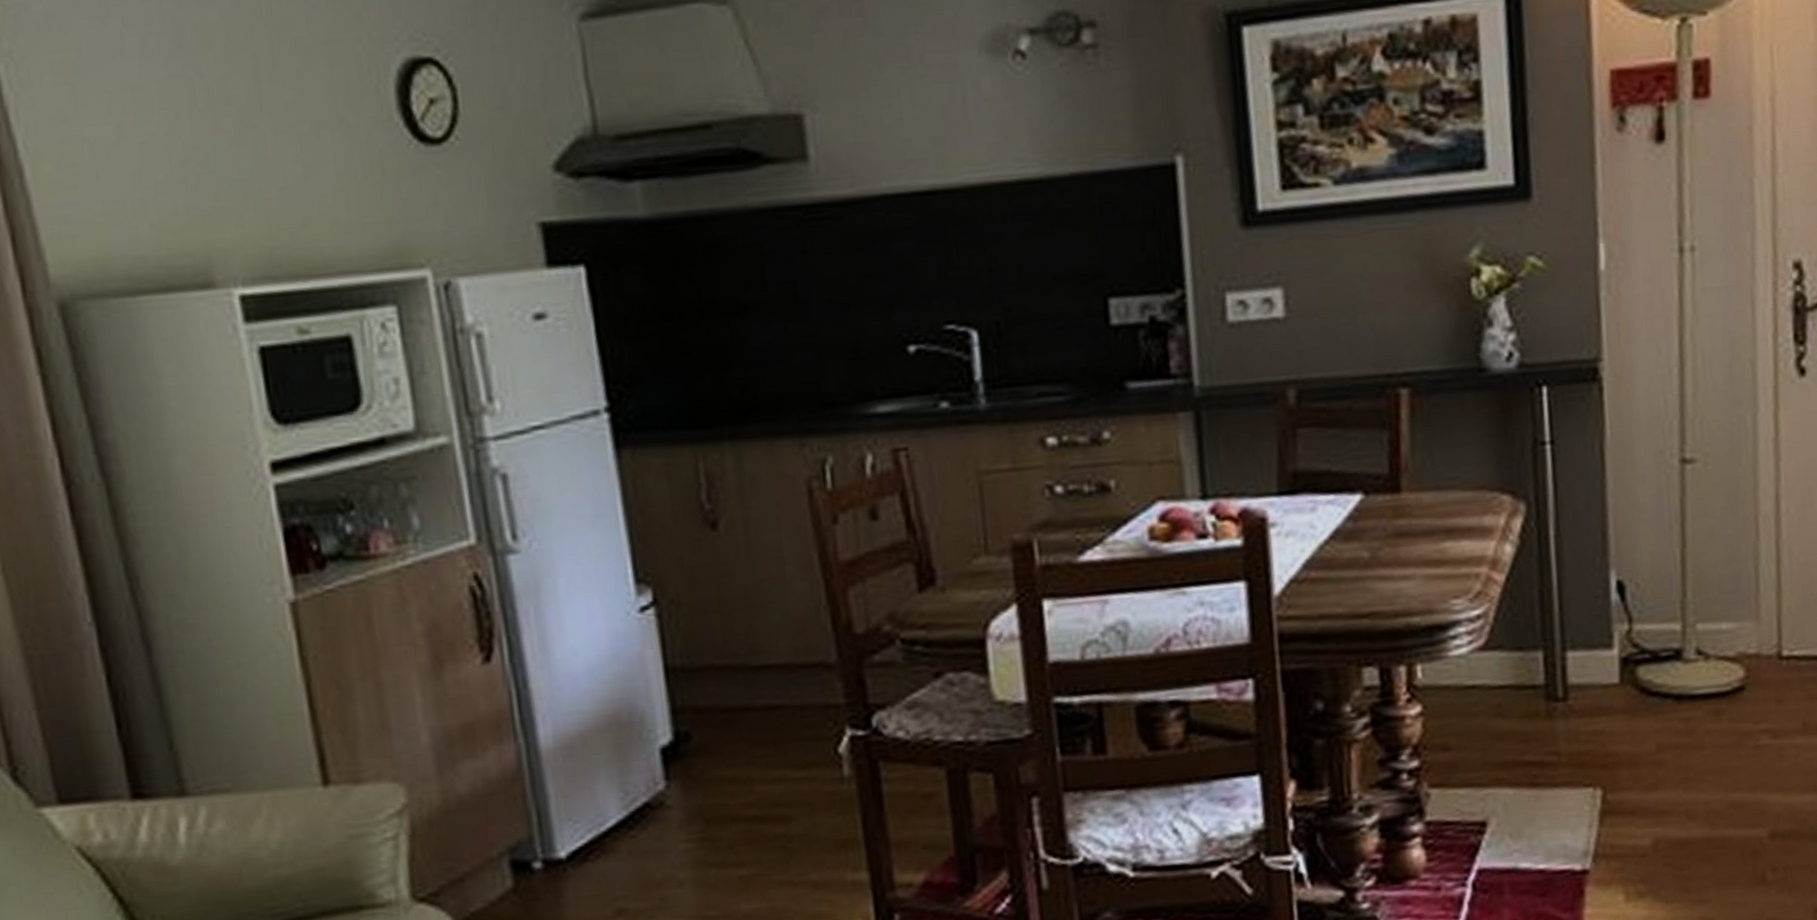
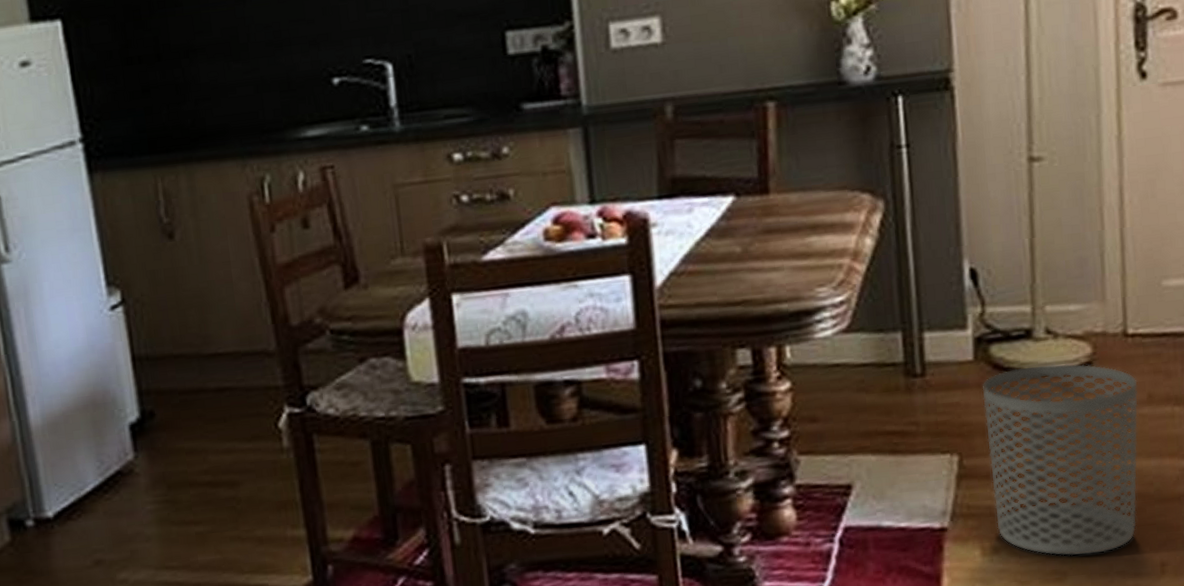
waste bin: none [1628,688,1793,901] -> present [982,364,1138,556]

